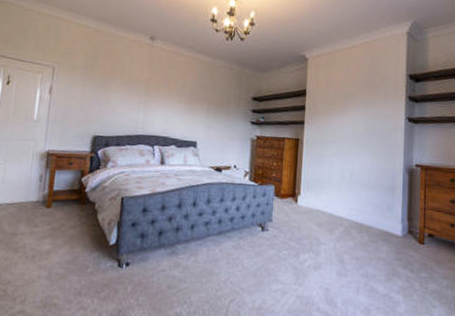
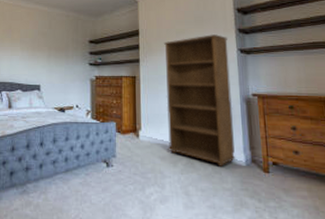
bookcase: none [326,100,397,236] -> present [163,34,236,167]

